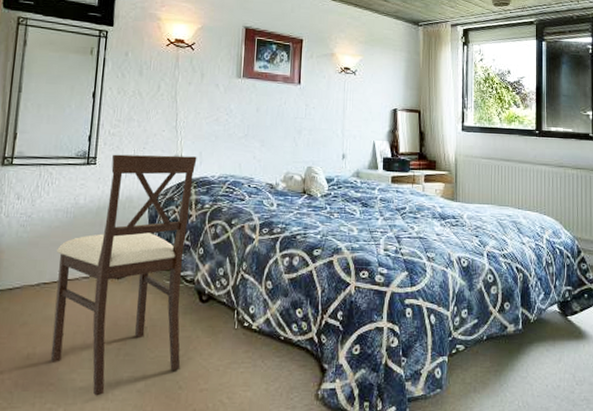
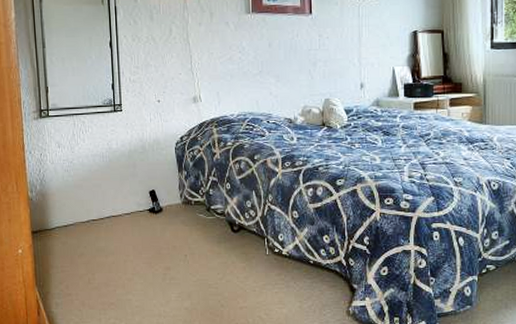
chair: present [50,154,197,396] -> none [99,97,220,313]

